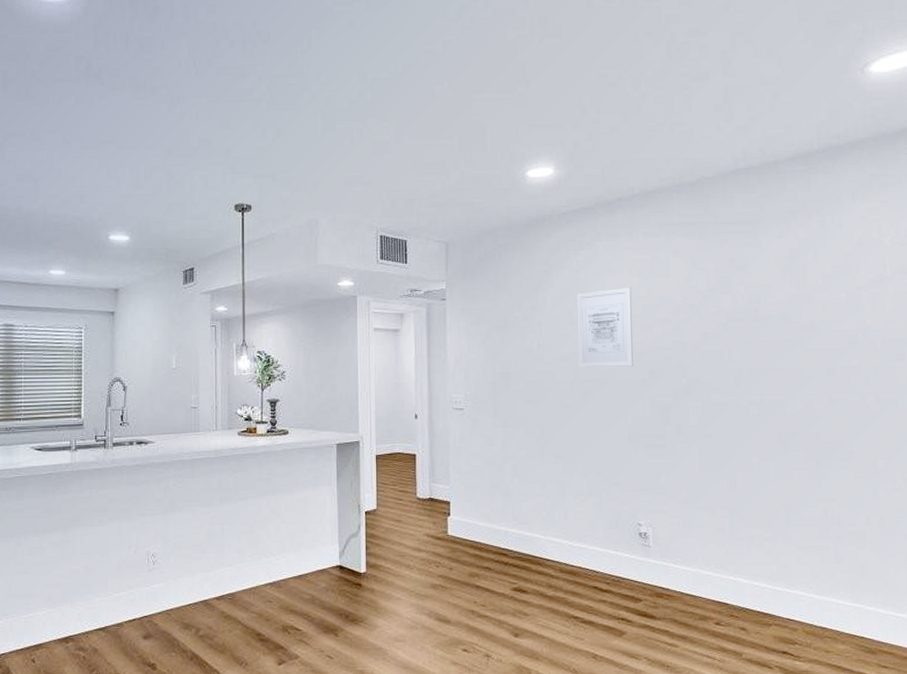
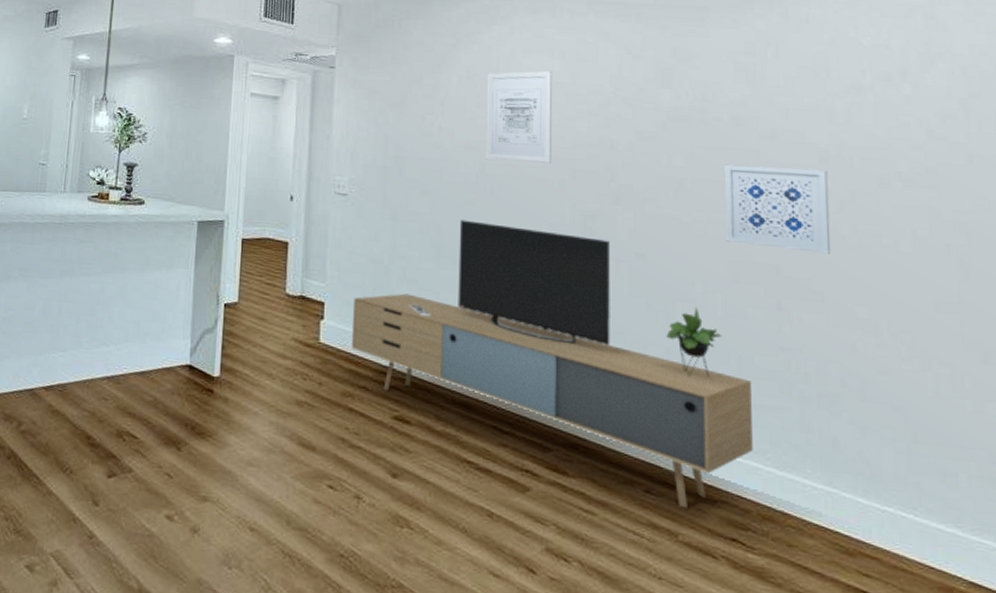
media console: none [474,421,799,633] -> present [351,220,753,509]
wall art: none [774,352,859,421] -> present [724,164,831,254]

